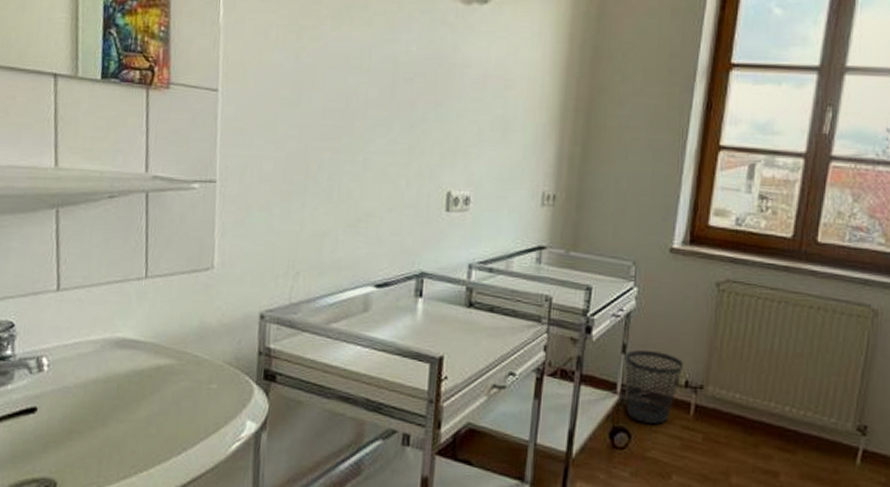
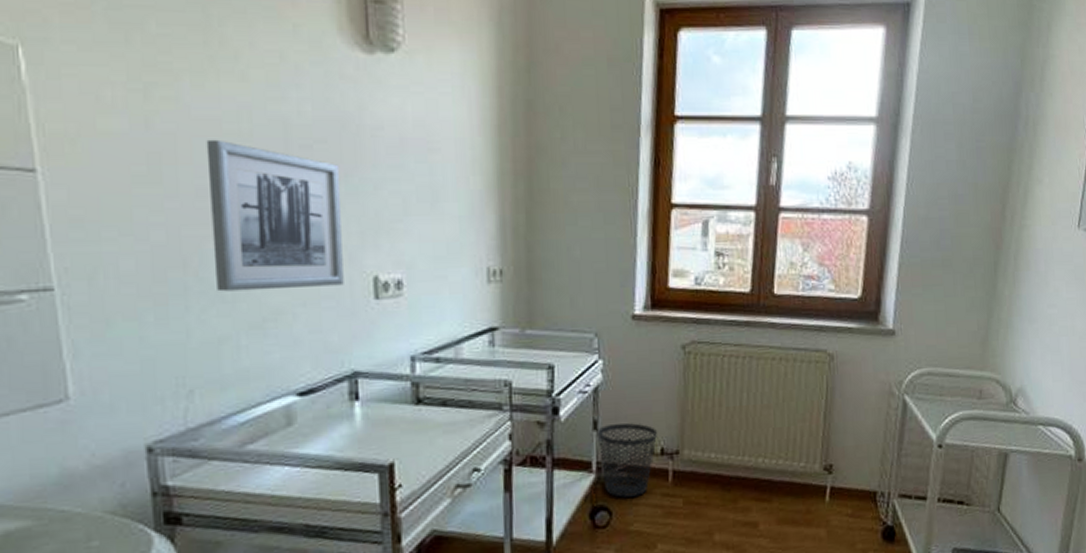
wall art: none [327,71,432,197] -> present [206,139,344,292]

